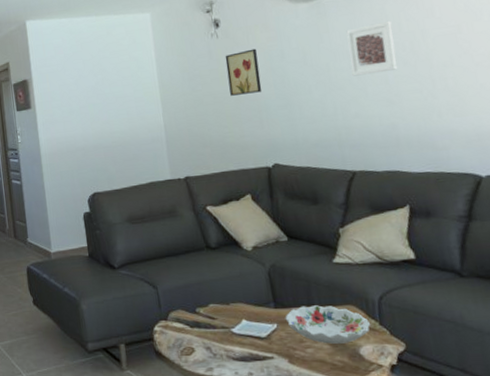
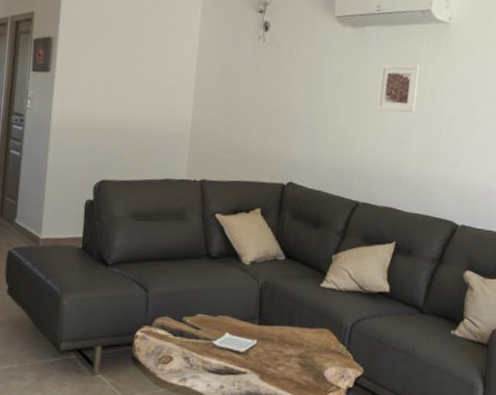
wall art: present [225,48,262,96] -> none [264,61,298,107]
decorative bowl: present [285,305,370,344] -> none [265,325,339,364]

